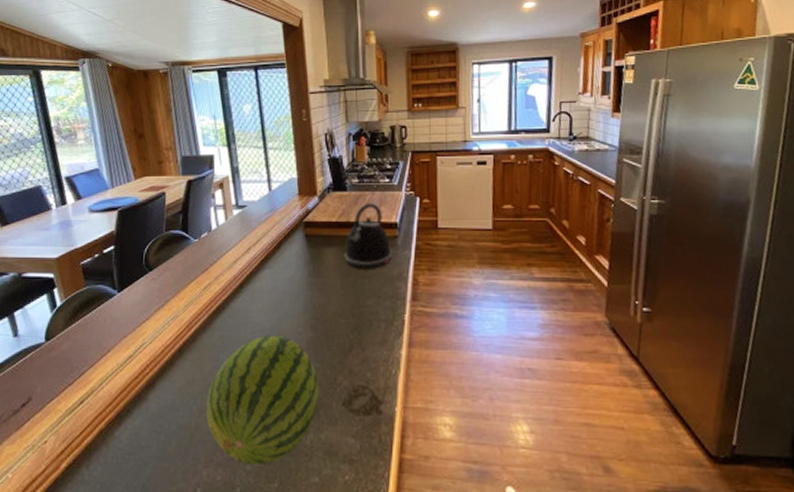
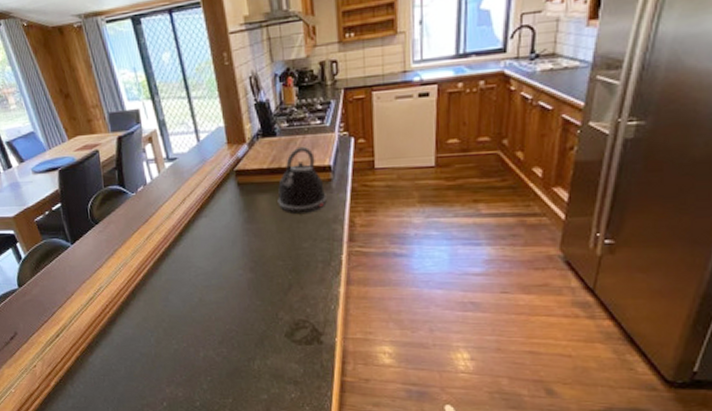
fruit: present [205,334,319,466] -> none [161,277,263,386]

